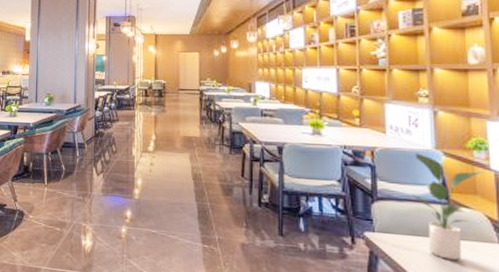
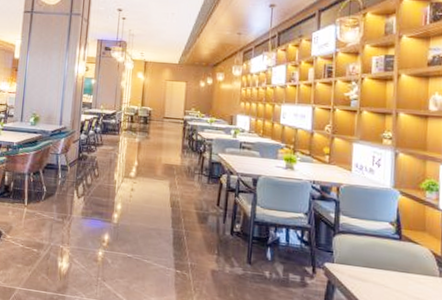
potted plant: present [412,153,483,260] -> none [369,191,433,291]

